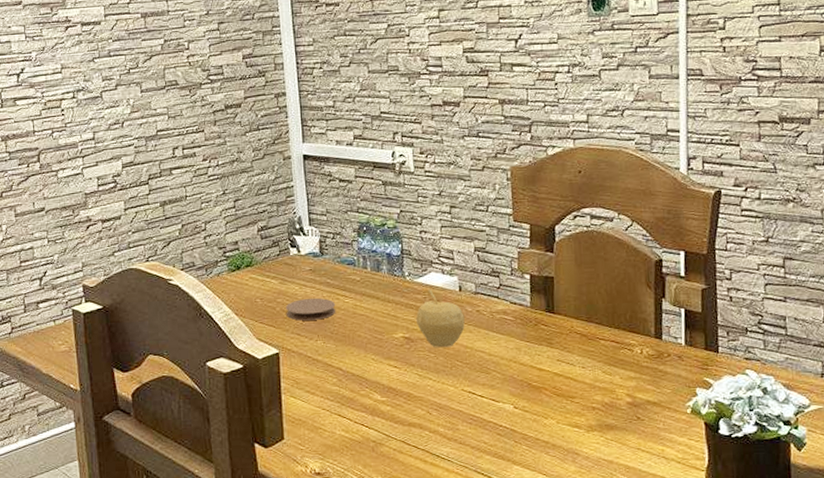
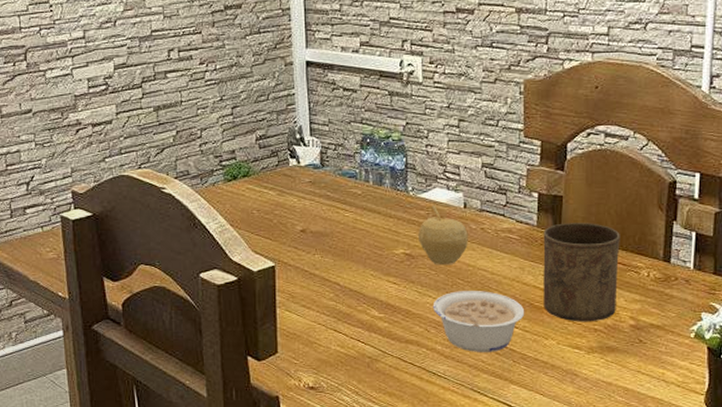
coaster: present [285,298,336,321] -> none [283,210,336,234]
legume: none [433,372,524,434] -> present [432,291,525,352]
cup: none [537,302,613,401] -> present [543,223,620,322]

